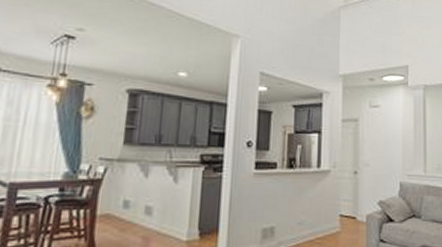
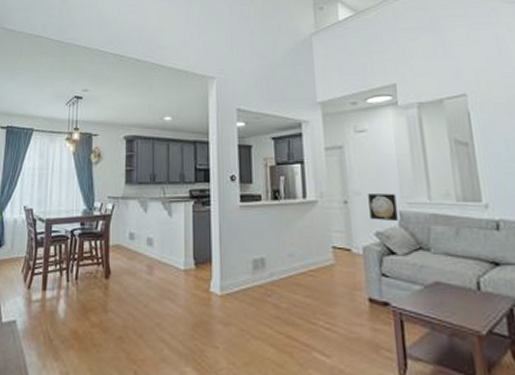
wall art: none [375,165,398,192] -> present [368,193,398,222]

